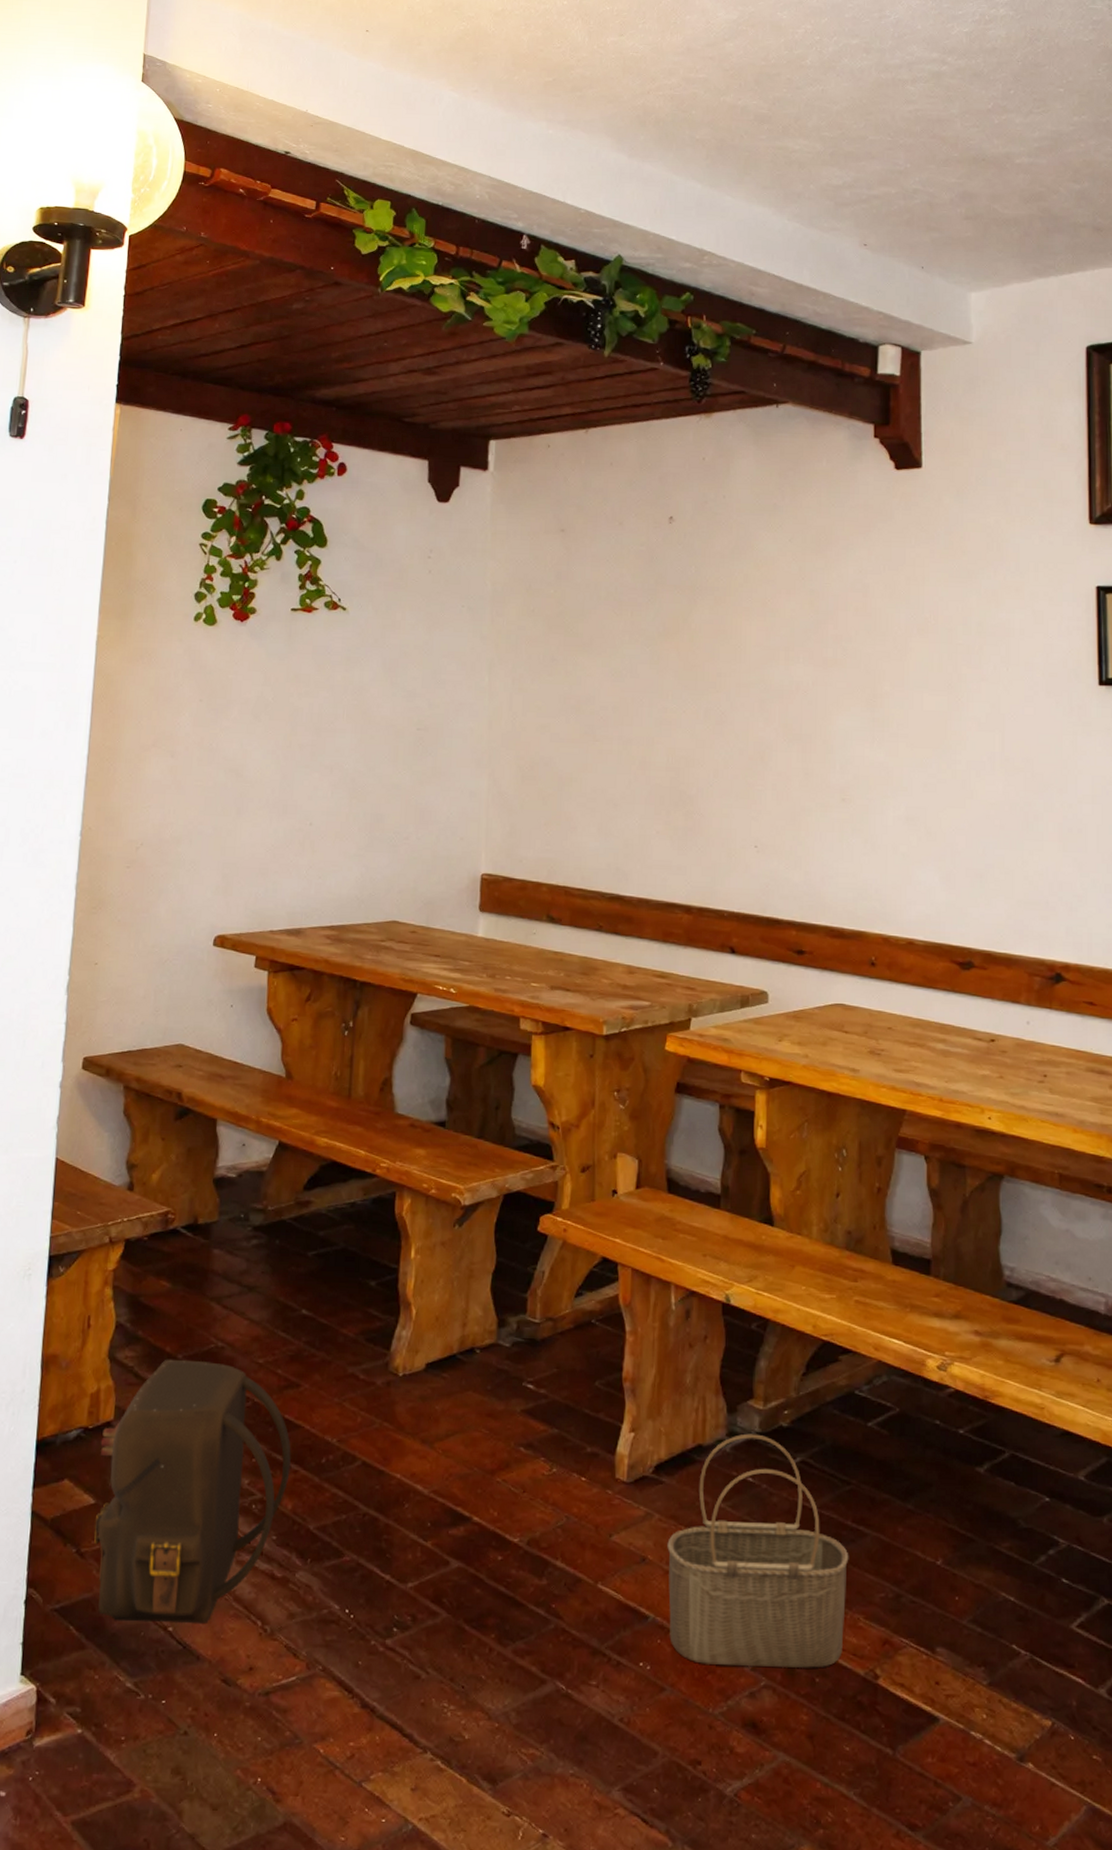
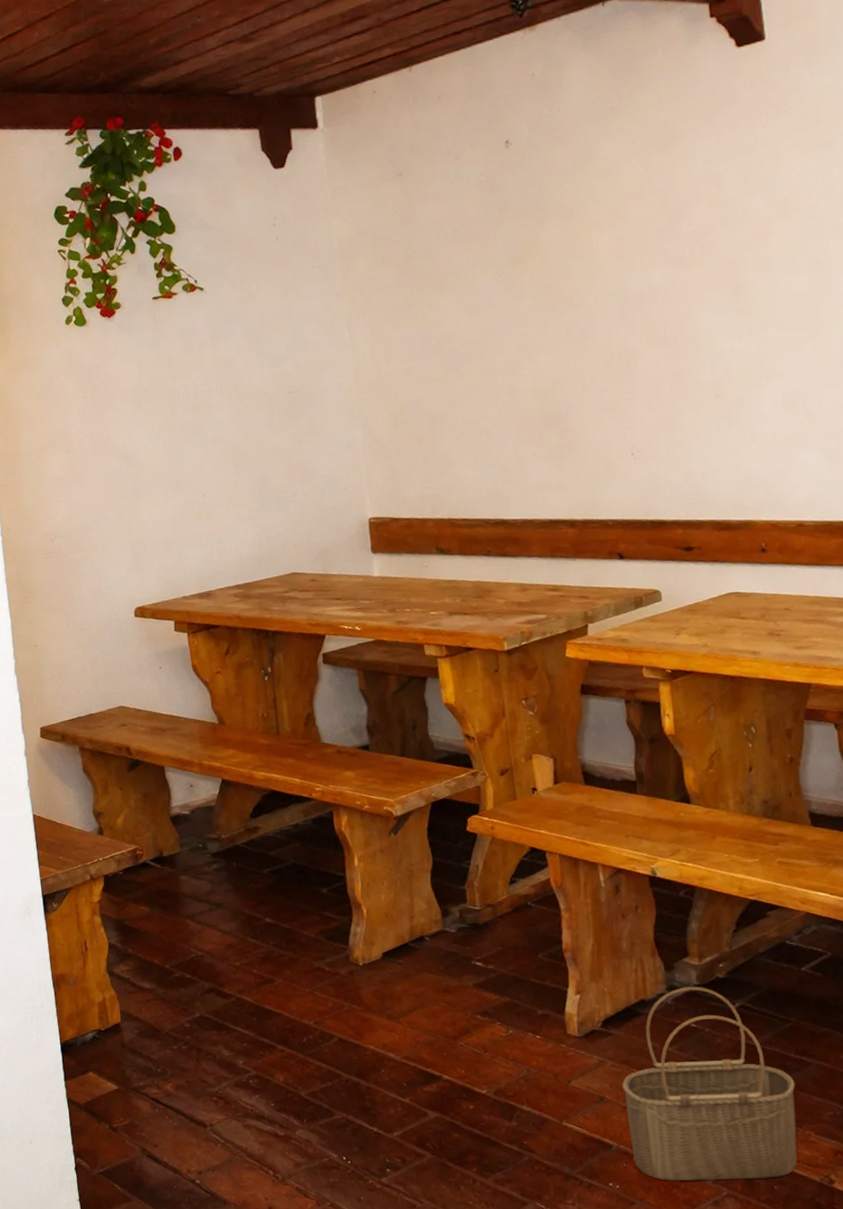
backpack: present [94,1359,291,1623] -> none [113,968,278,1178]

